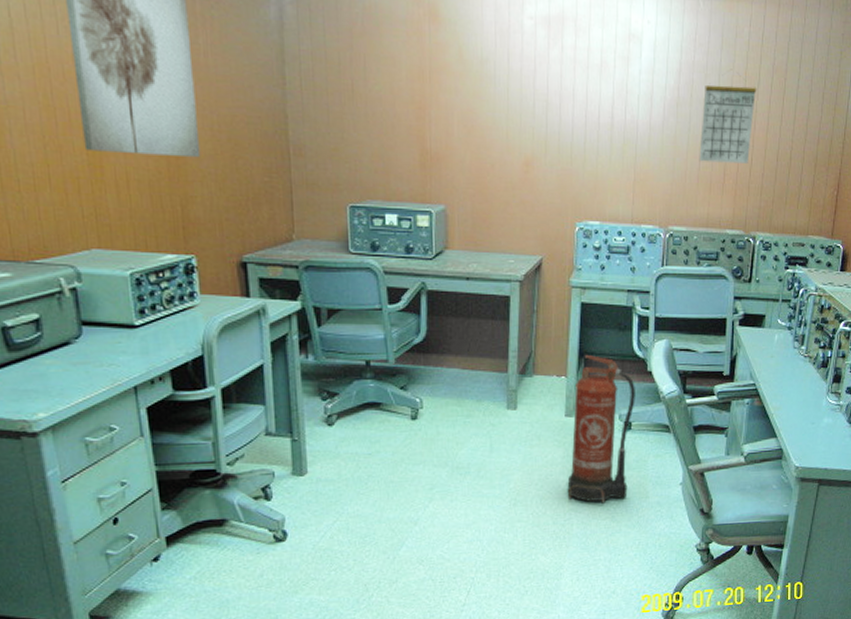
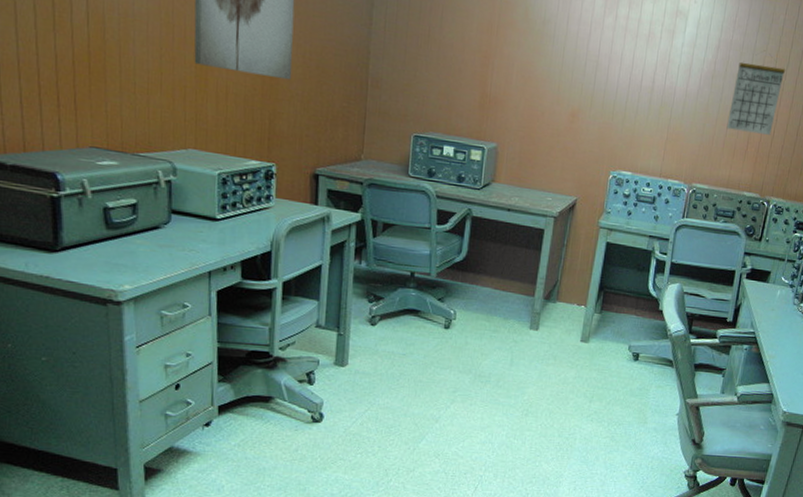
fire extinguisher: present [567,355,635,504] -> none [574,289,646,424]

